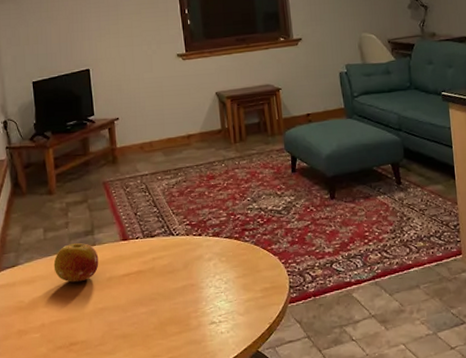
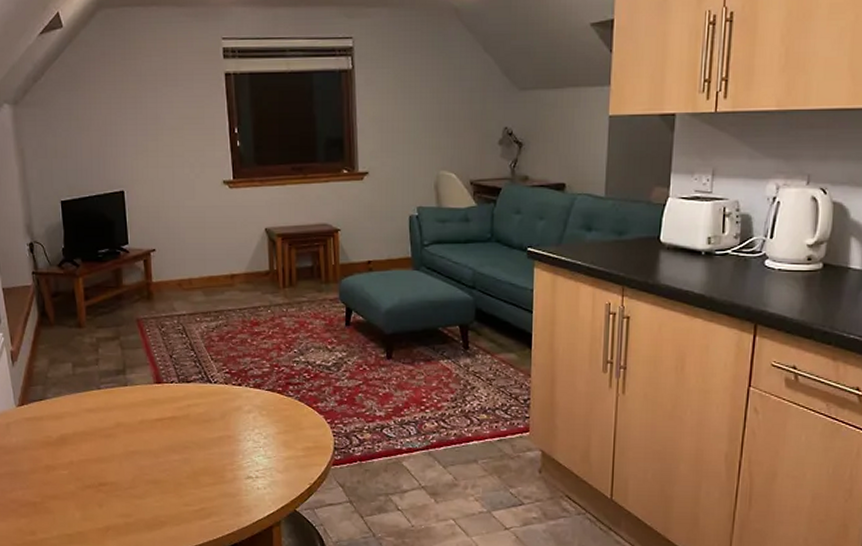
fruit: present [53,242,99,282] -> none [83,381,130,422]

